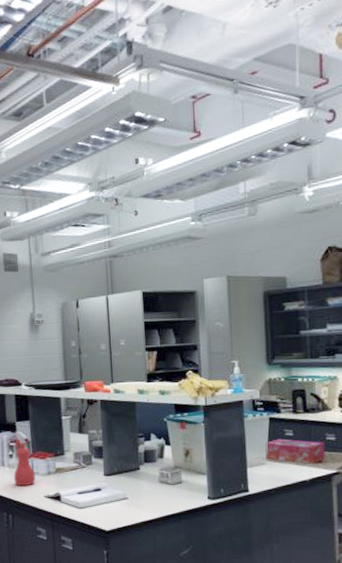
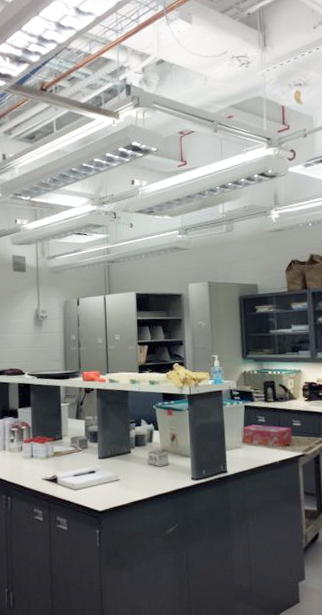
spray bottle: present [14,431,35,487] -> none [14,417,34,470]

